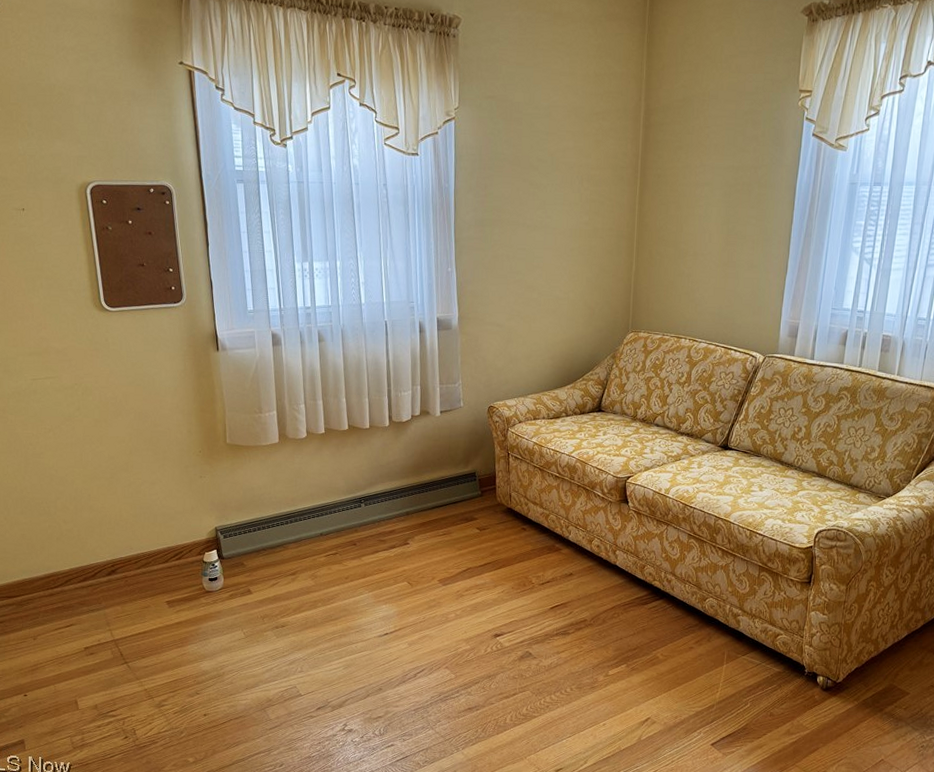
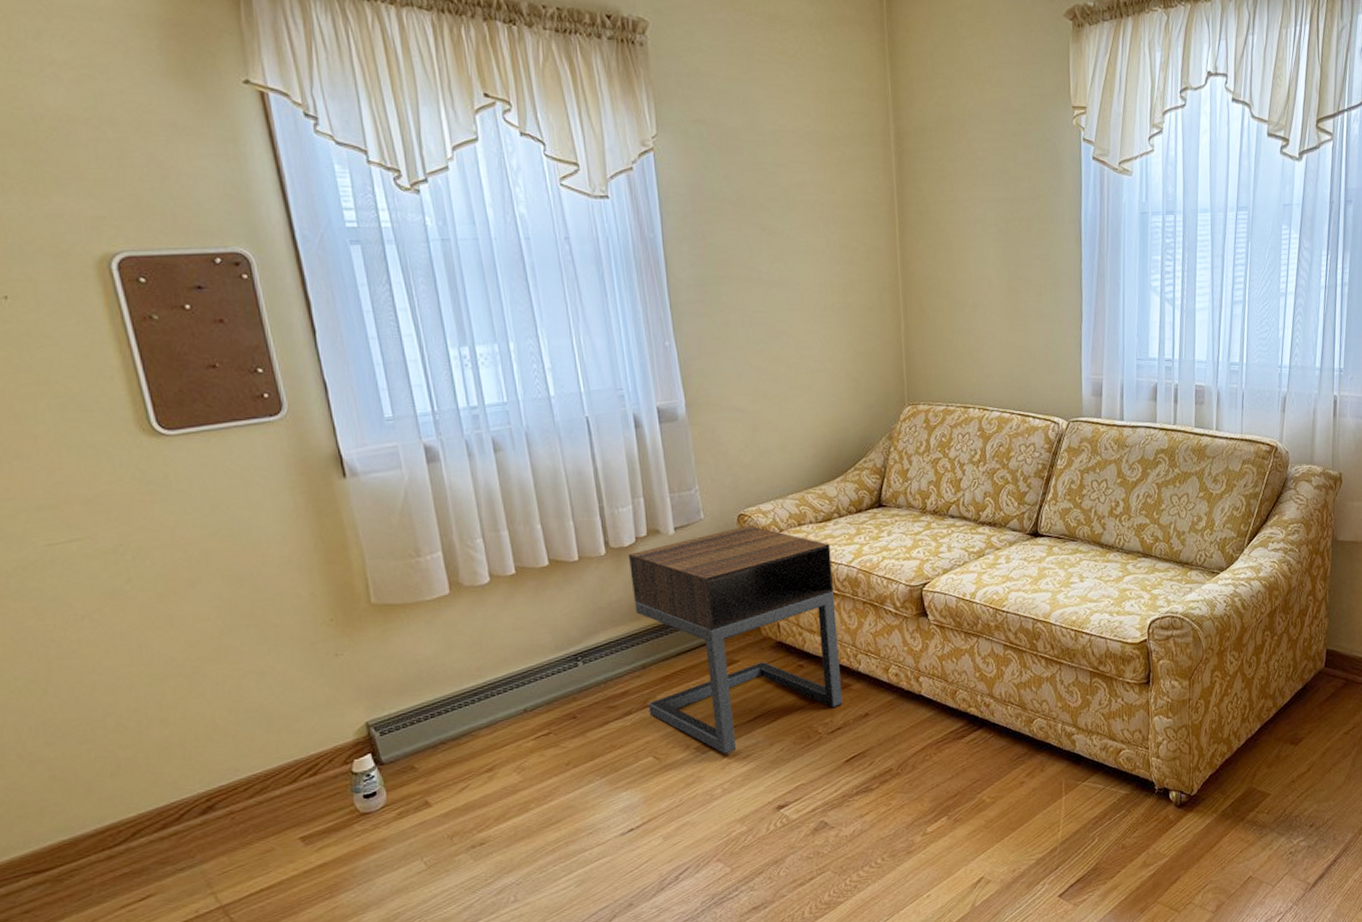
nightstand: none [404,415,557,588] -> present [627,525,843,754]

